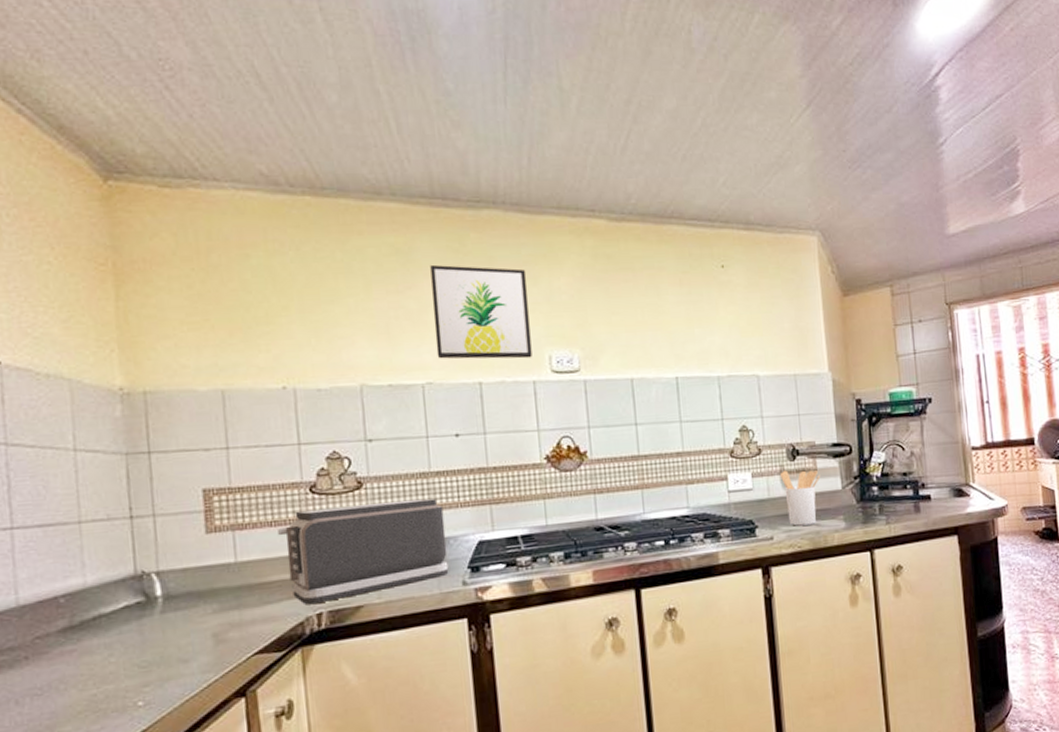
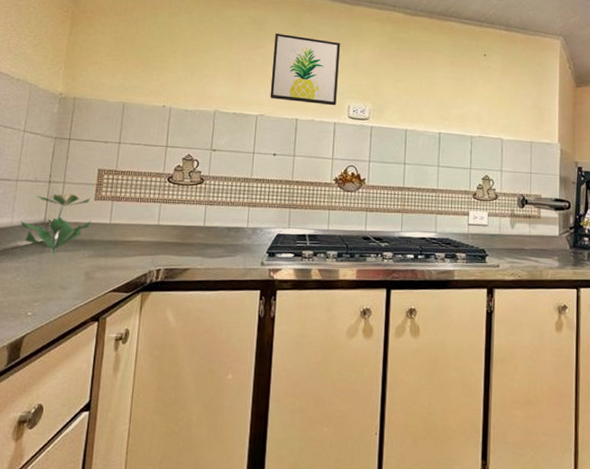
flower: none [97,528,208,618] -> present [20,193,92,255]
toaster: present [278,498,449,605] -> none [141,193,256,262]
utensil holder: present [781,470,821,526] -> none [511,214,543,260]

